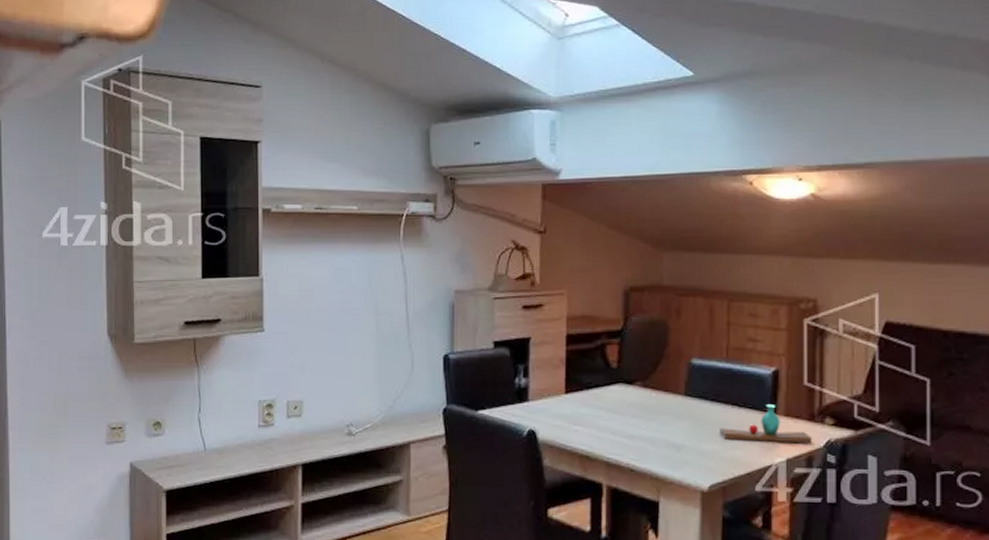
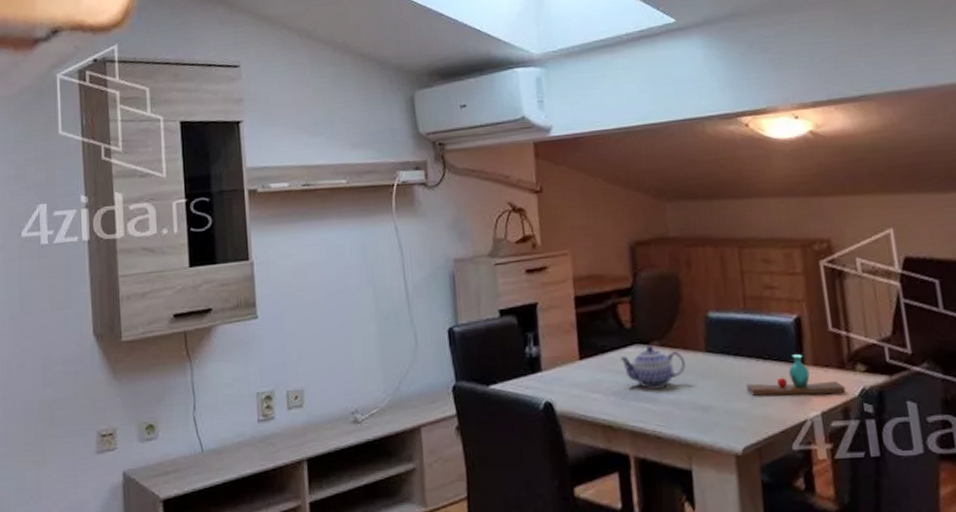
teapot: none [604,386,664,425] -> present [620,345,686,388]

